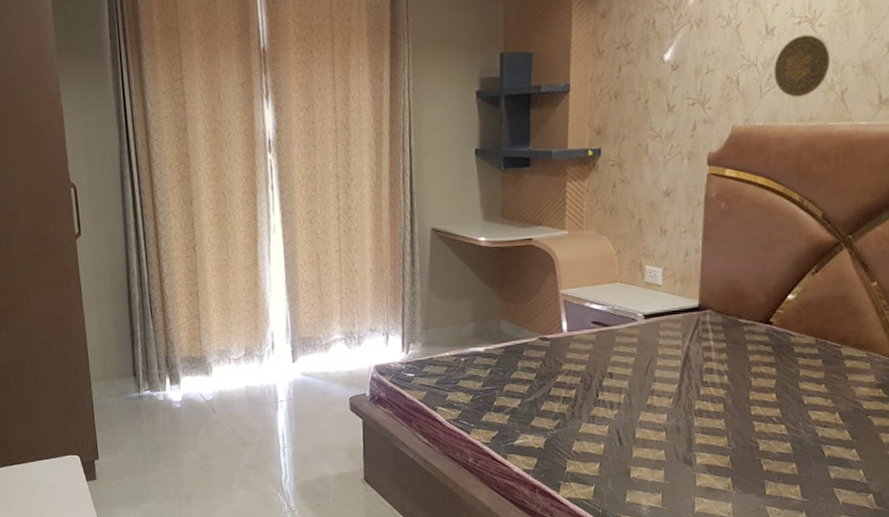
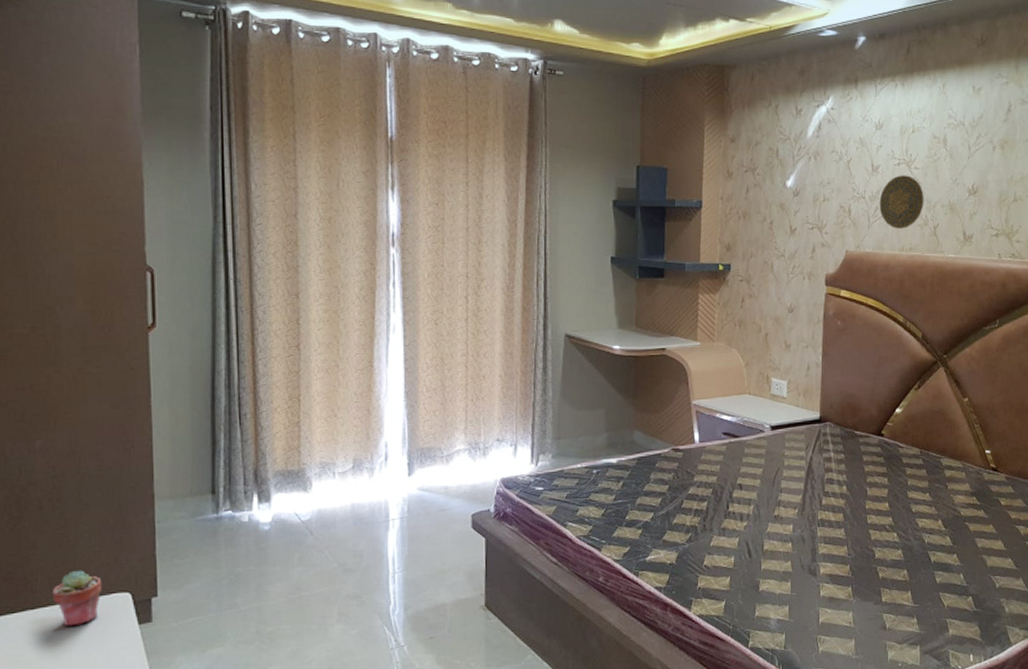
potted succulent: none [23,436,59,481] -> present [52,570,103,627]

